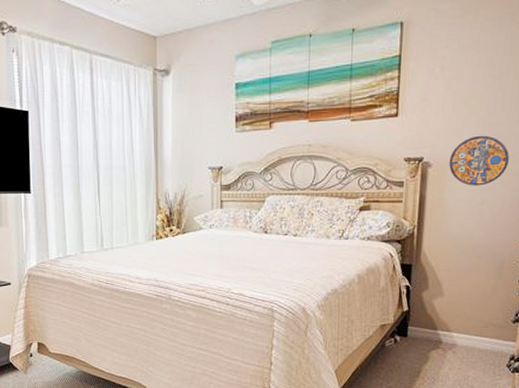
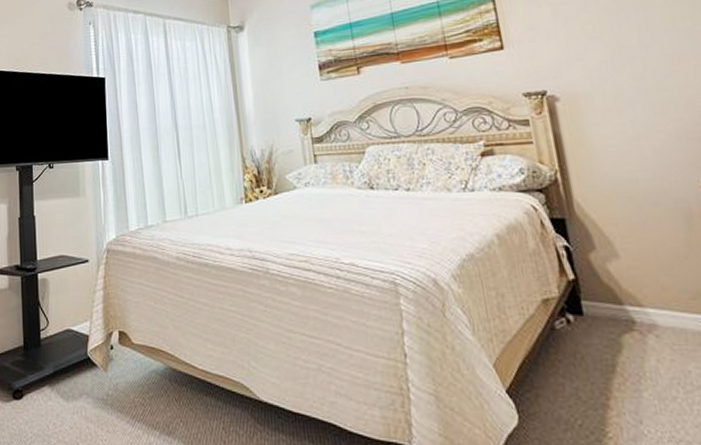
manhole cover: present [449,135,509,186] -> none [579,60,658,119]

